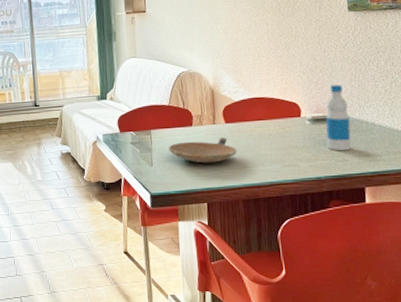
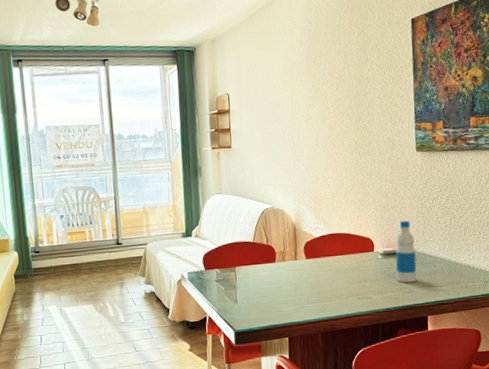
bowl: present [168,137,237,164] -> none [252,272,316,299]

